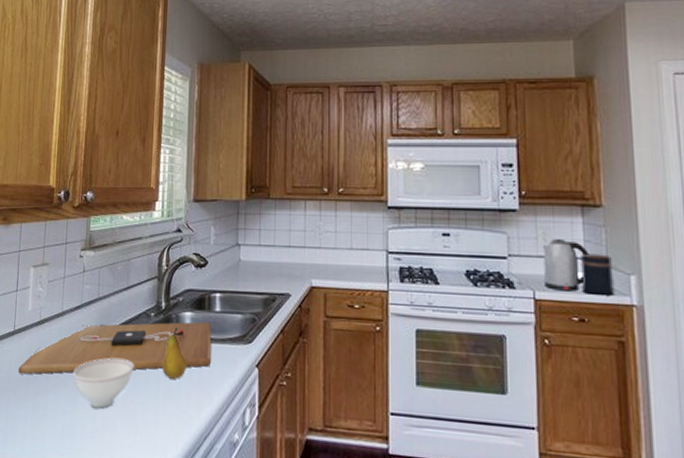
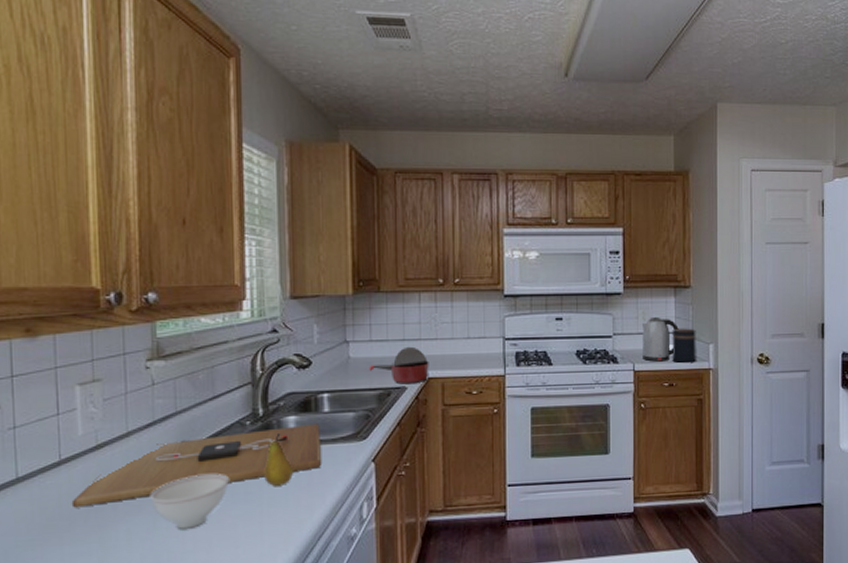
saucepan: none [256,253,313,292] -> present [369,346,429,385]

